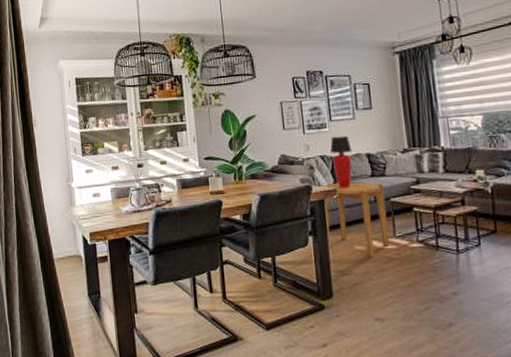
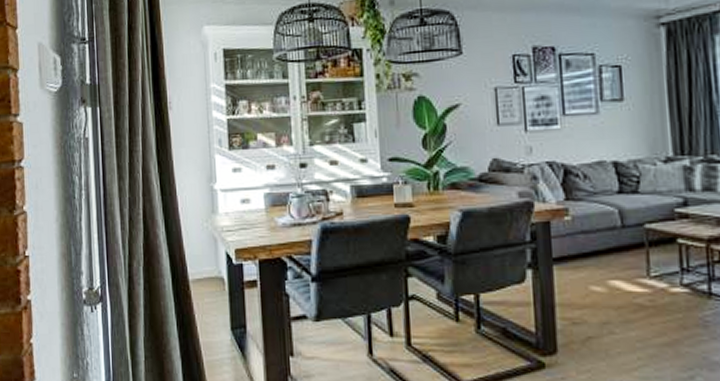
side table: present [322,182,389,258] -> none [549,199,640,303]
table lamp: present [330,135,352,188] -> none [562,135,593,207]

